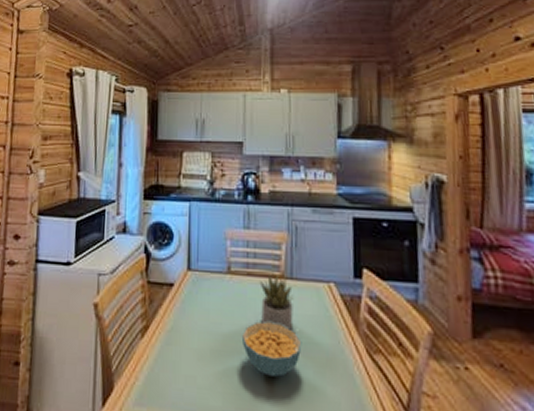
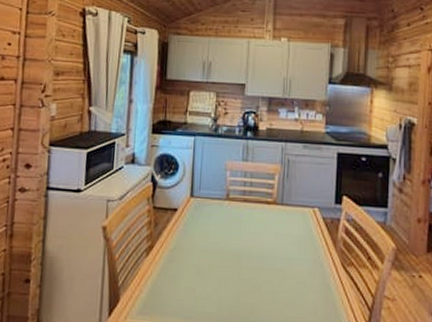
cereal bowl: present [243,321,302,377] -> none [237,241,288,287]
succulent plant: present [259,274,294,330] -> none [254,200,283,248]

